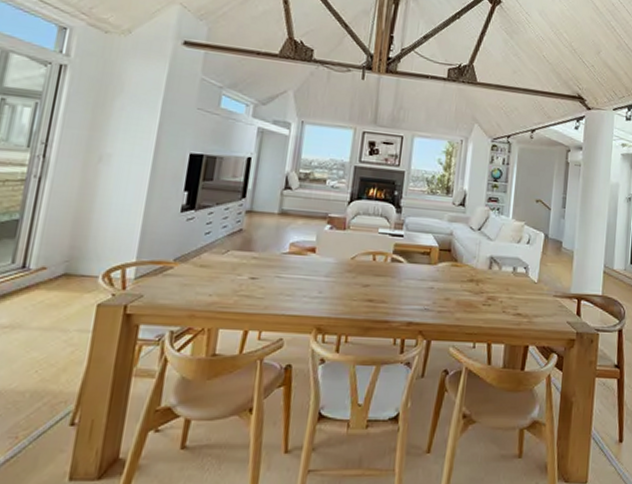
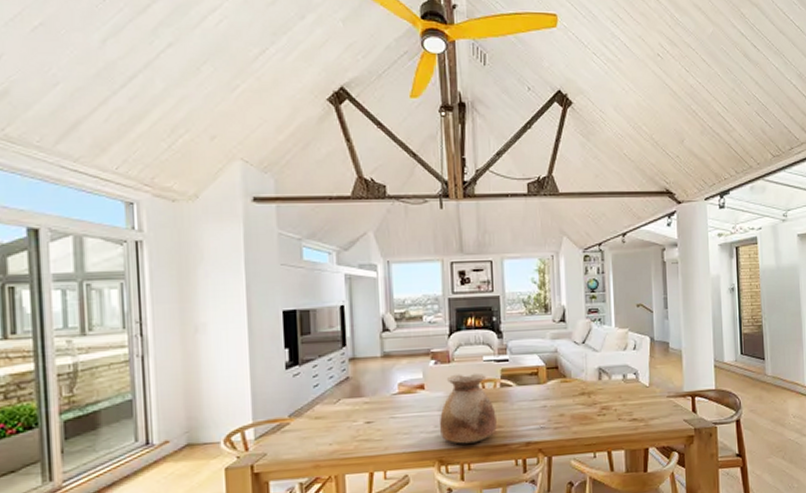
vase: none [323,242,383,315] -> present [439,373,497,444]

